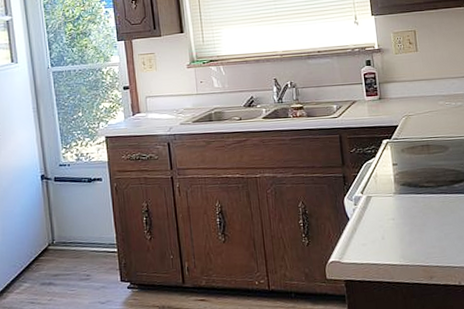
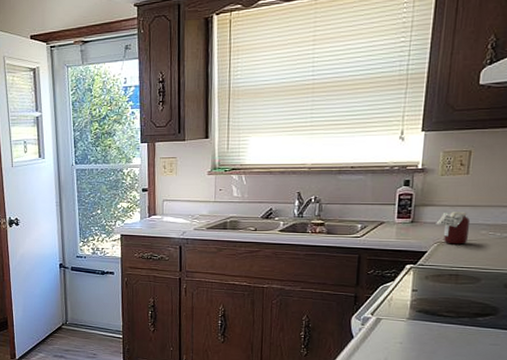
jar: none [400,85,430,117] -> present [436,212,471,245]

